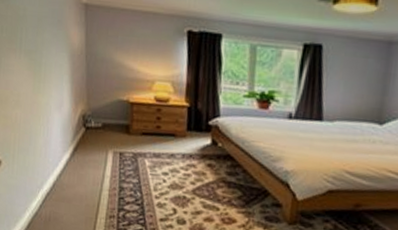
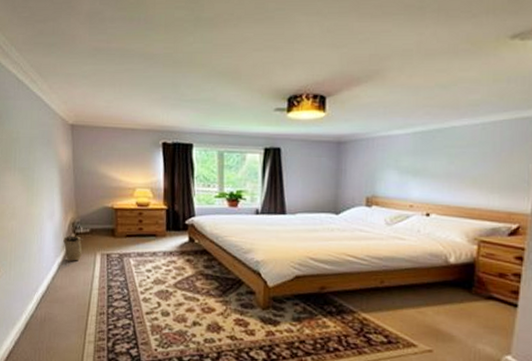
basket: none [72,129,95,159] -> present [63,235,84,261]

